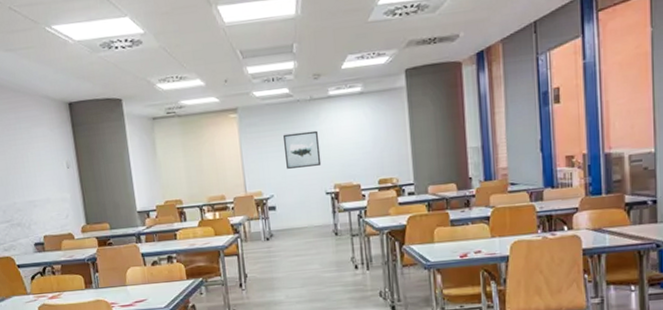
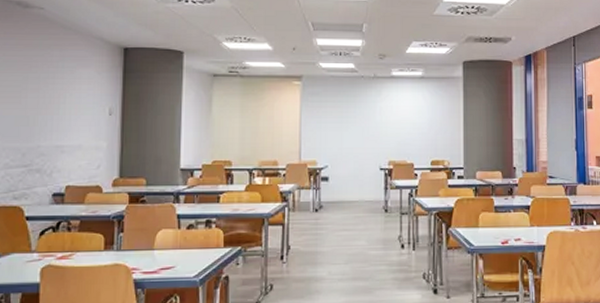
wall art: present [283,130,322,169] -> none [344,107,379,141]

